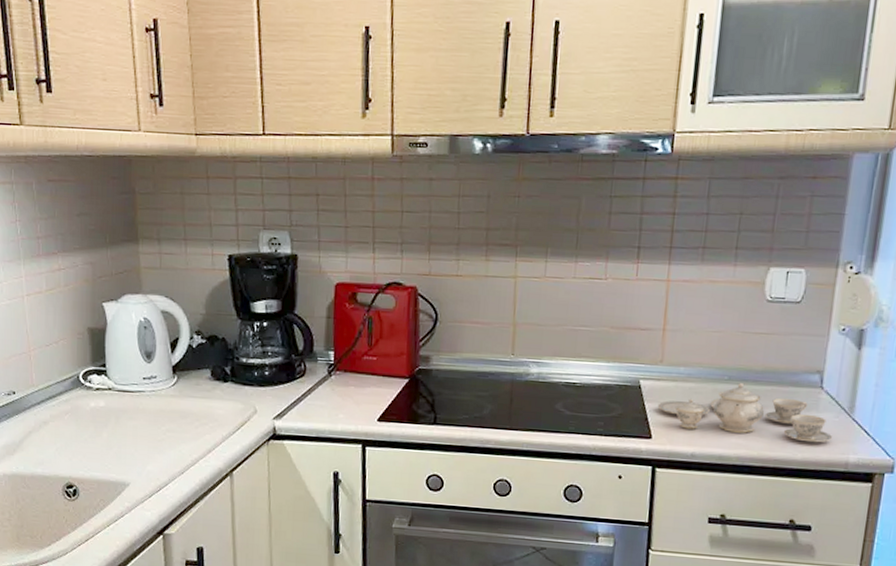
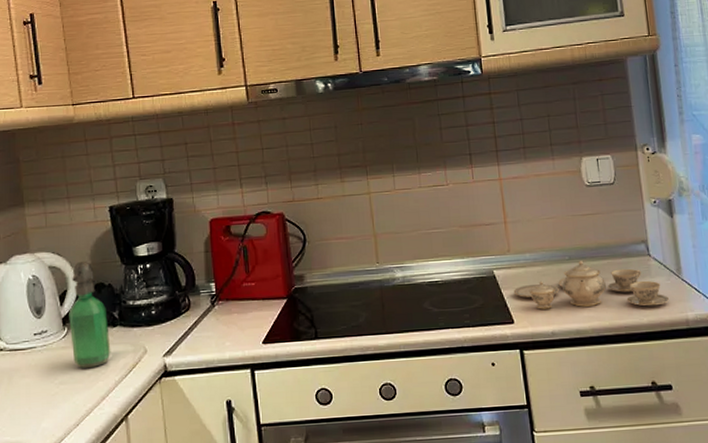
soap dispenser: none [179,309,221,421] -> present [69,260,111,369]

